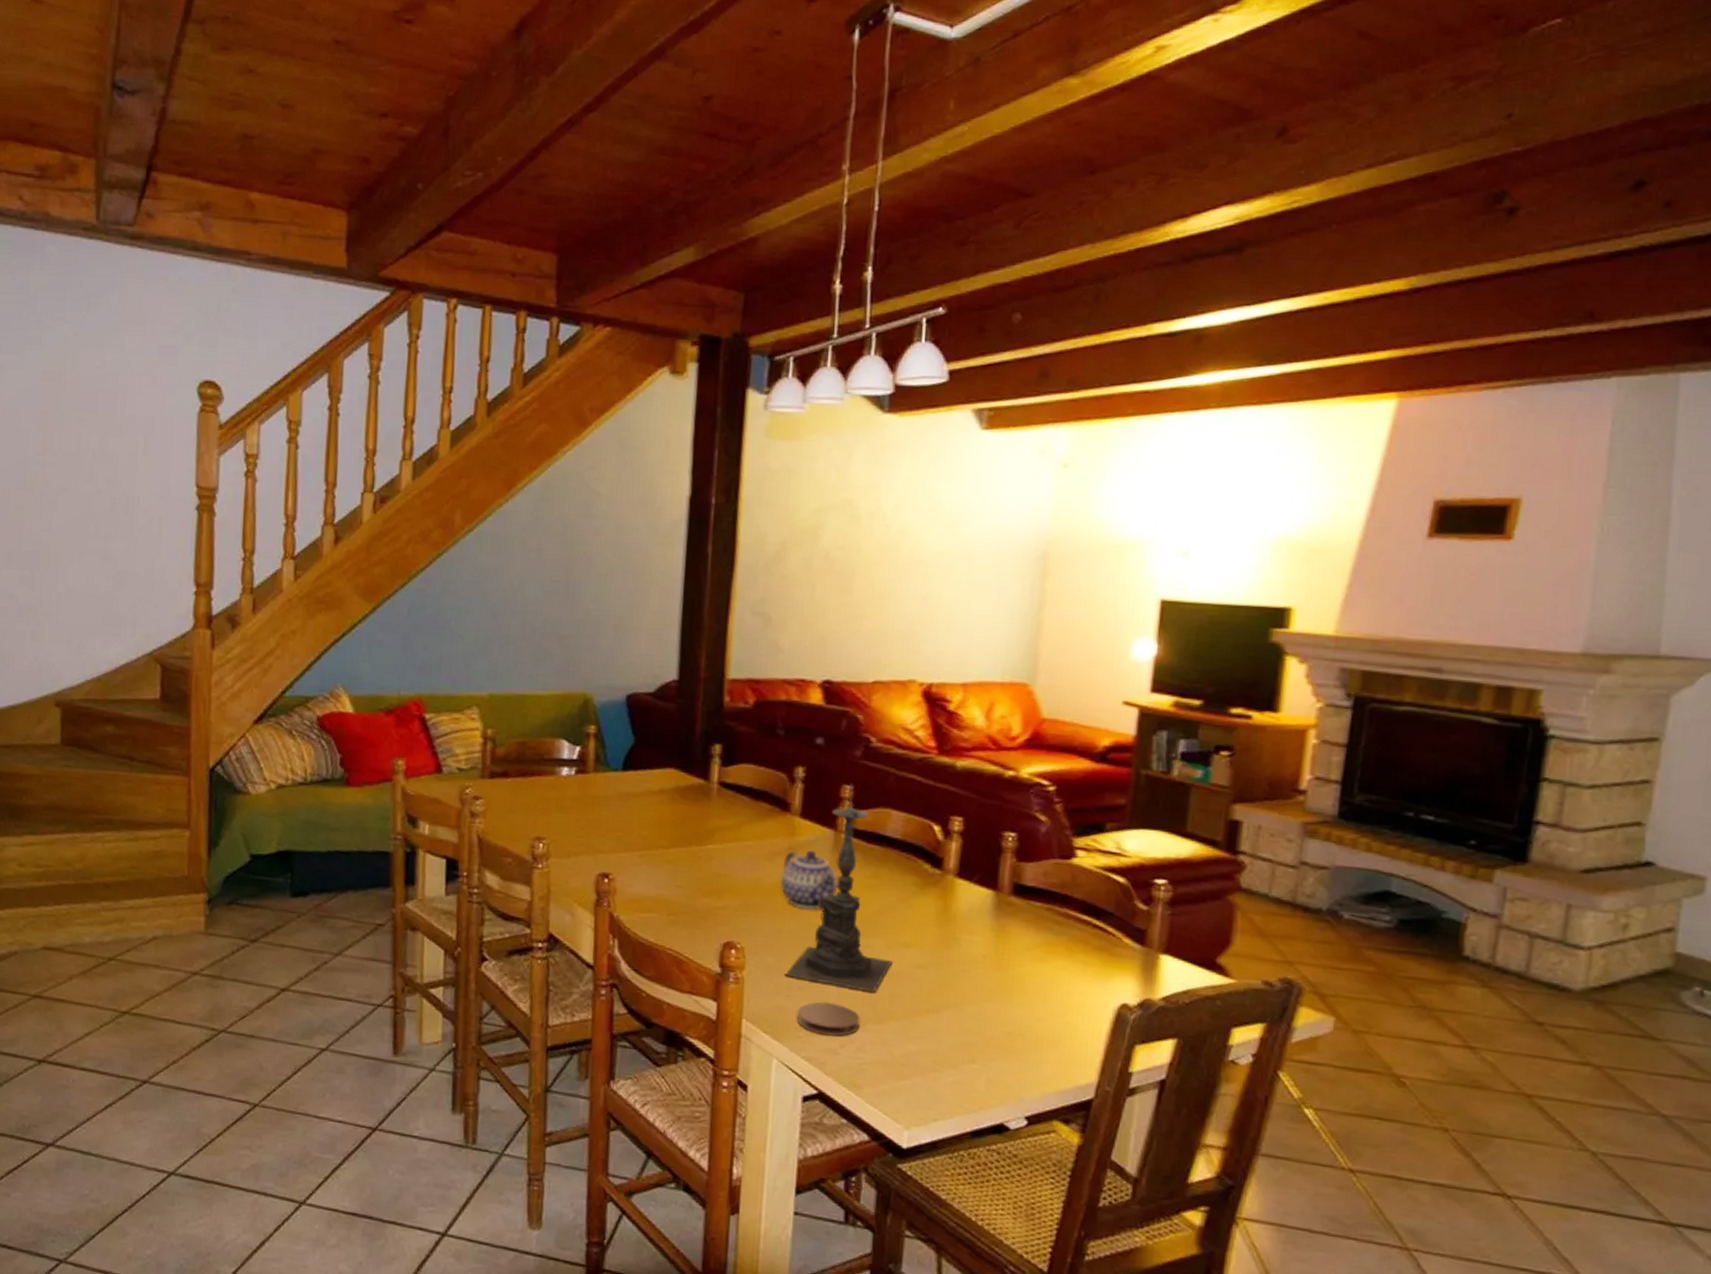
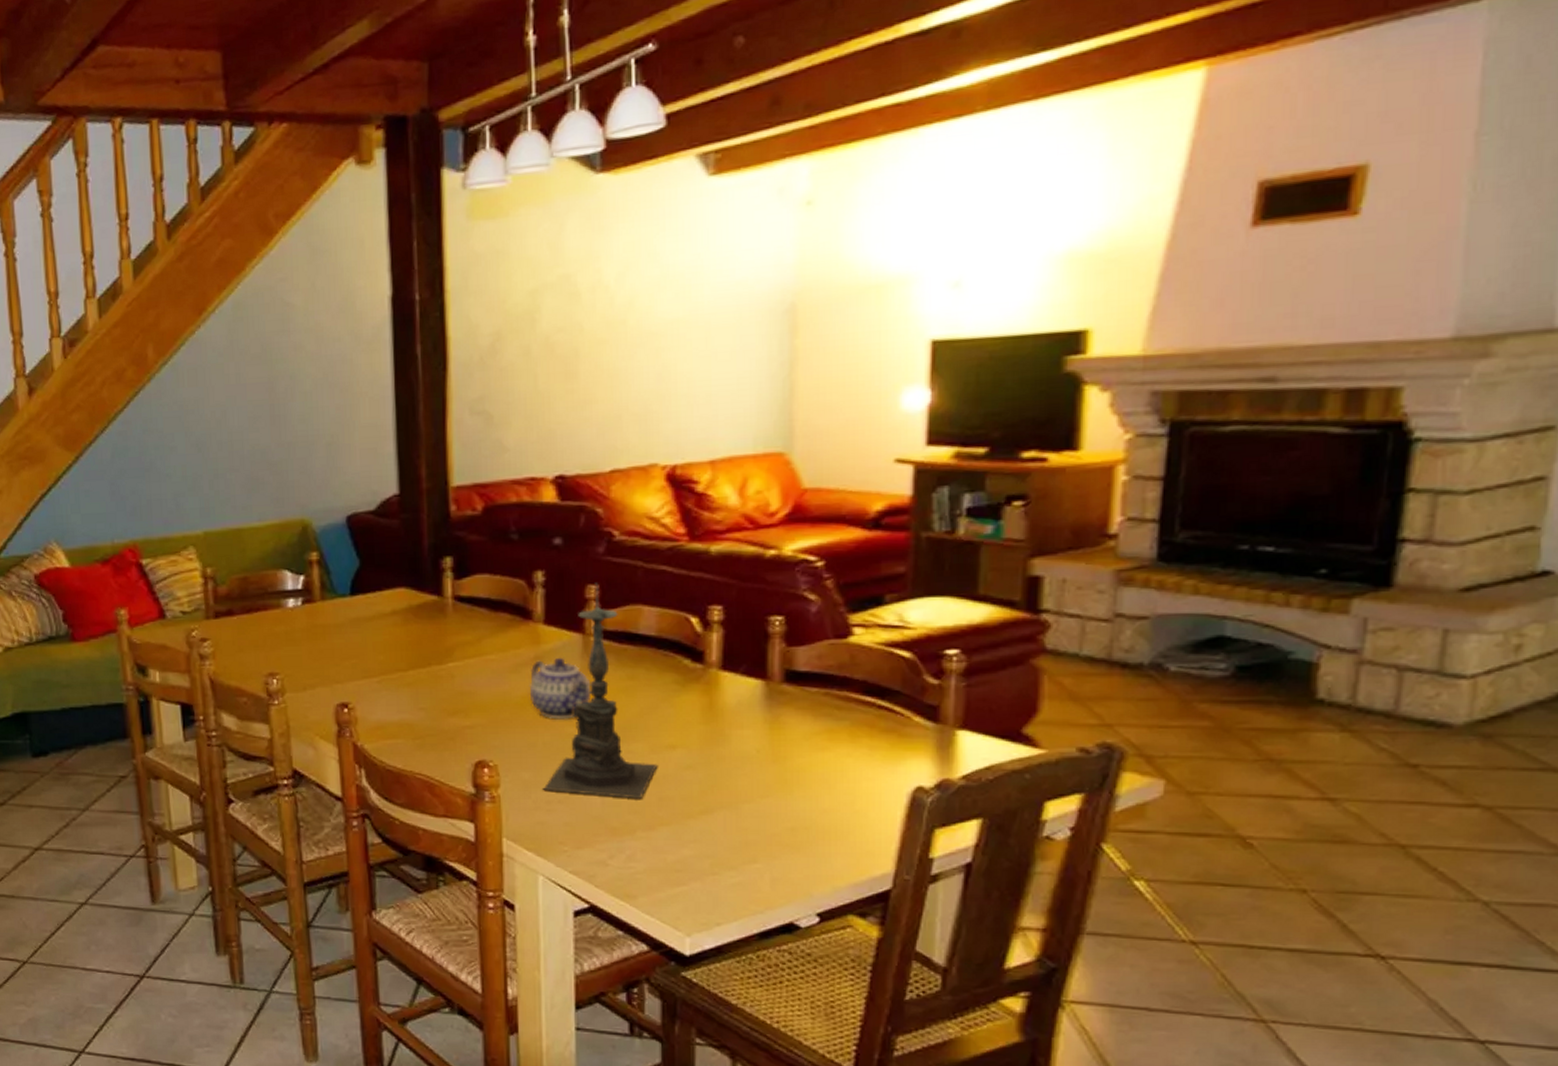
coaster: present [797,1001,860,1037] -> none [560,813,628,847]

